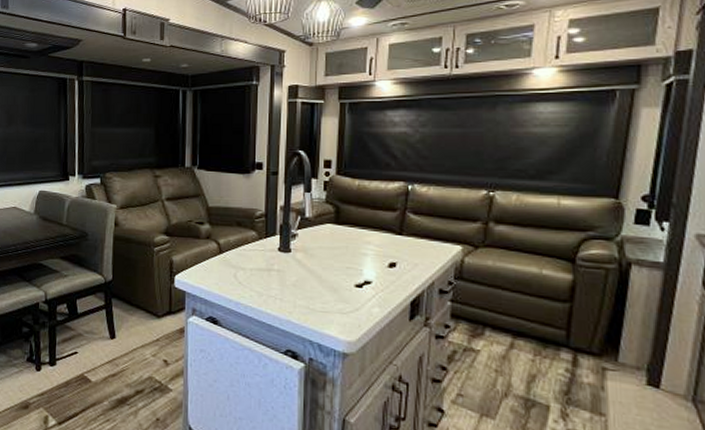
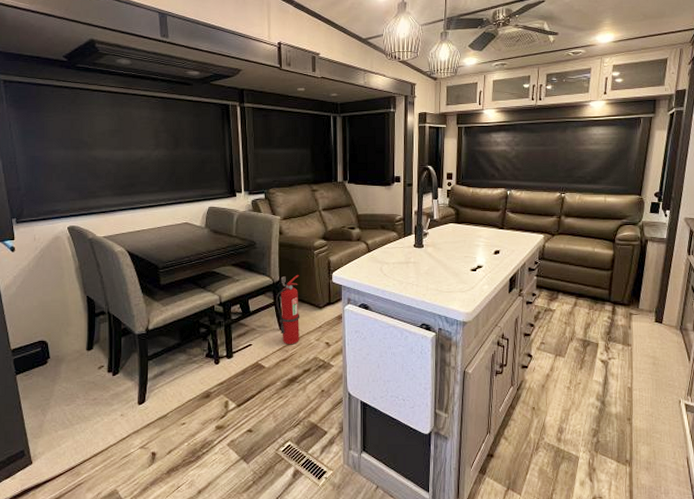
fire extinguisher: none [107,274,135,358] -> present [276,274,300,345]

